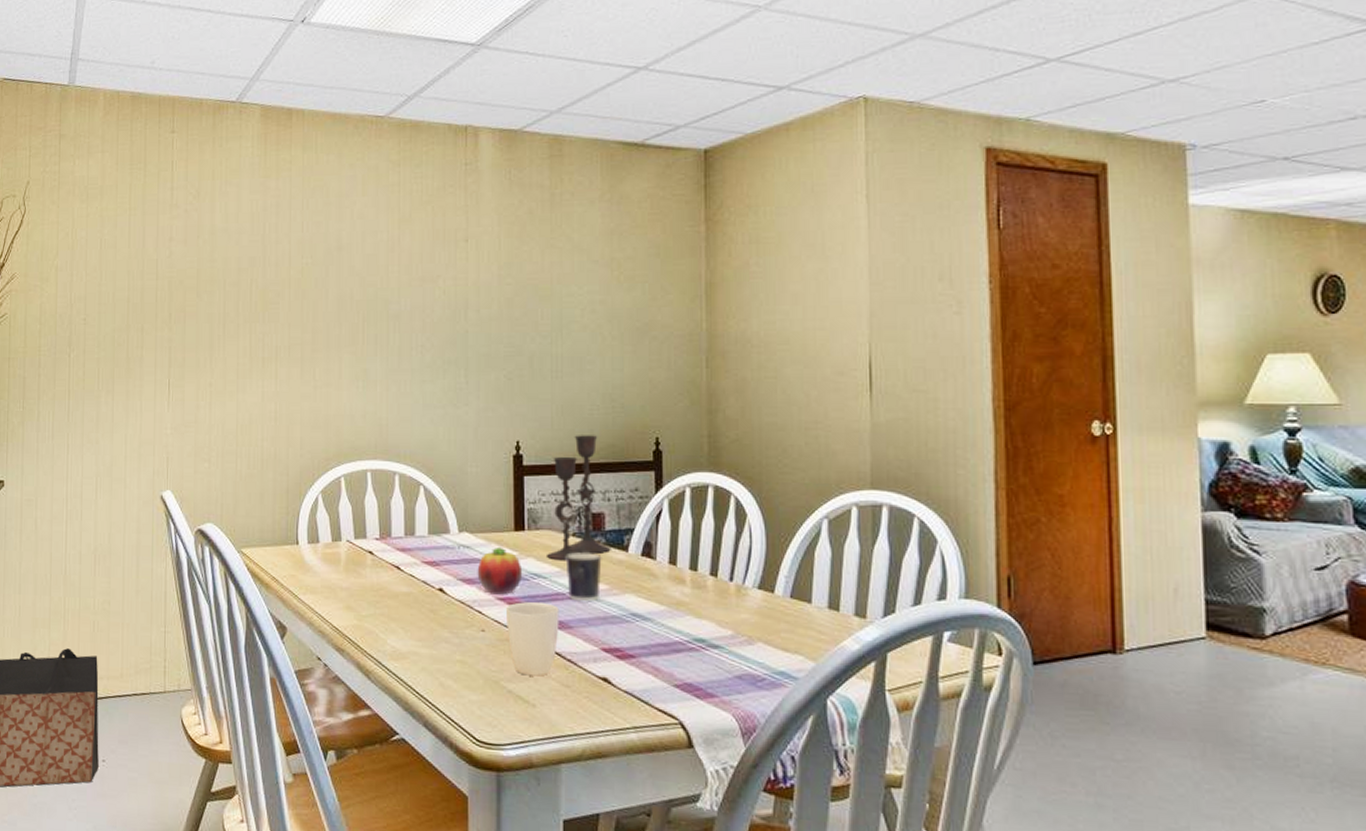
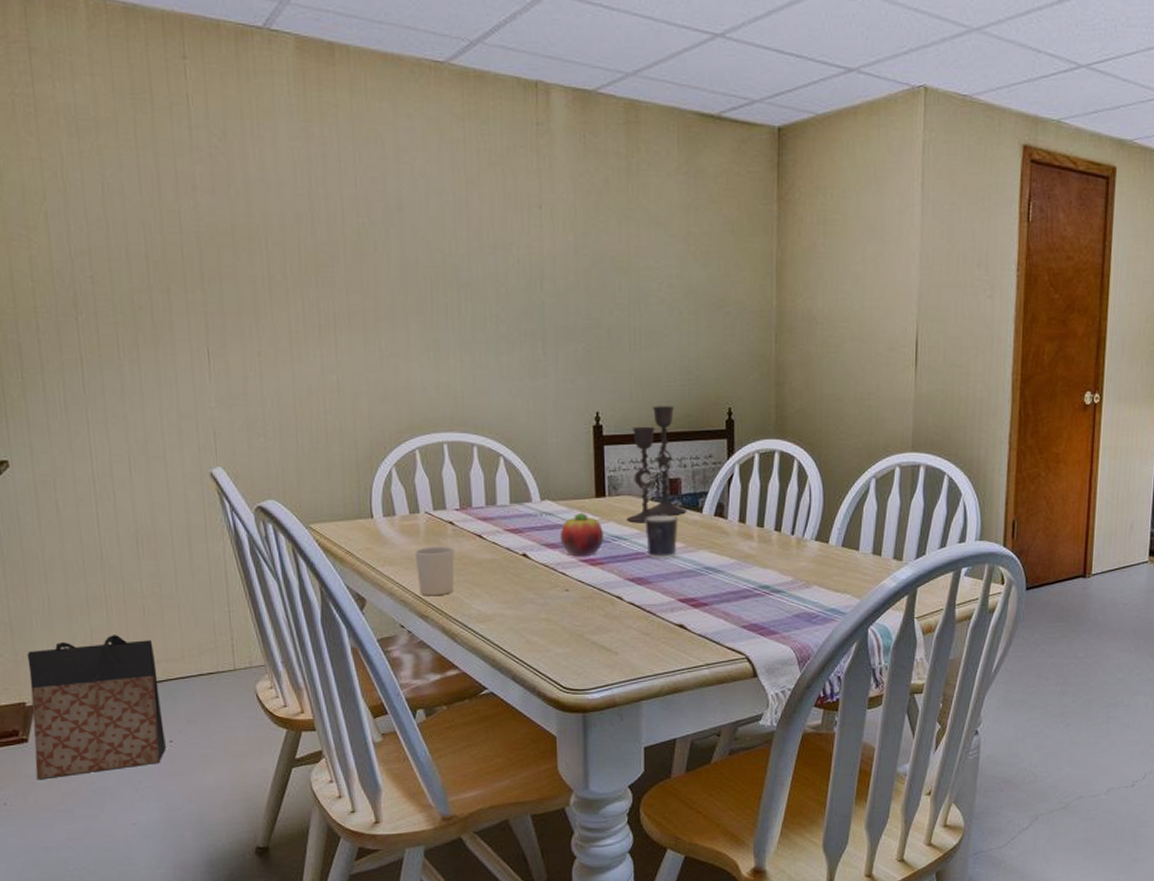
mug: none [334,576,372,629] -> present [414,546,455,596]
mug: present [507,602,559,677] -> none [589,562,639,628]

